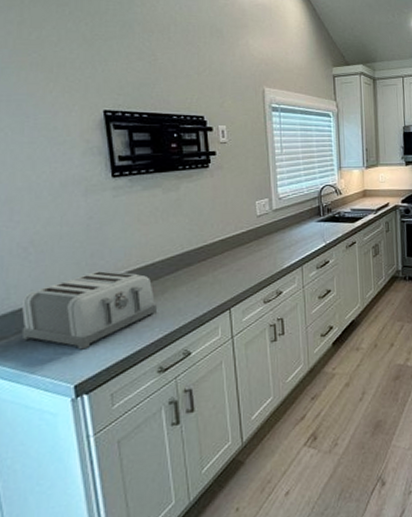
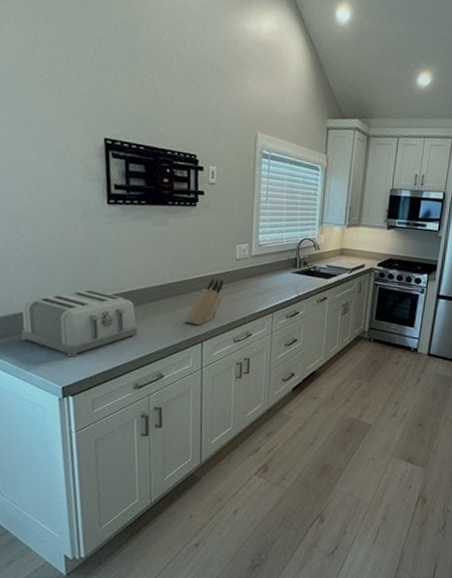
knife block: none [208,238,247,292] -> present [185,278,223,325]

